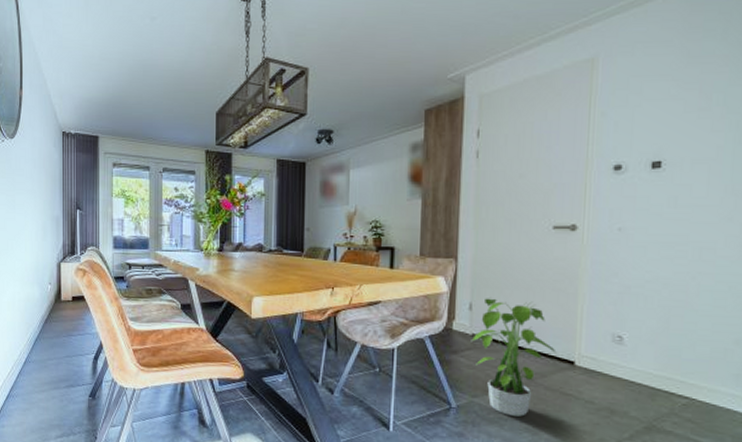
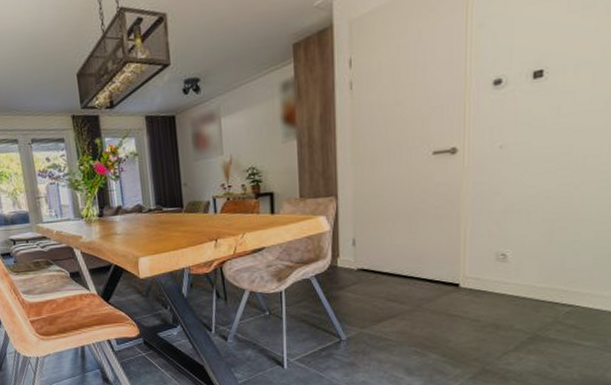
potted plant: present [469,298,557,417] -> none [355,230,441,342]

